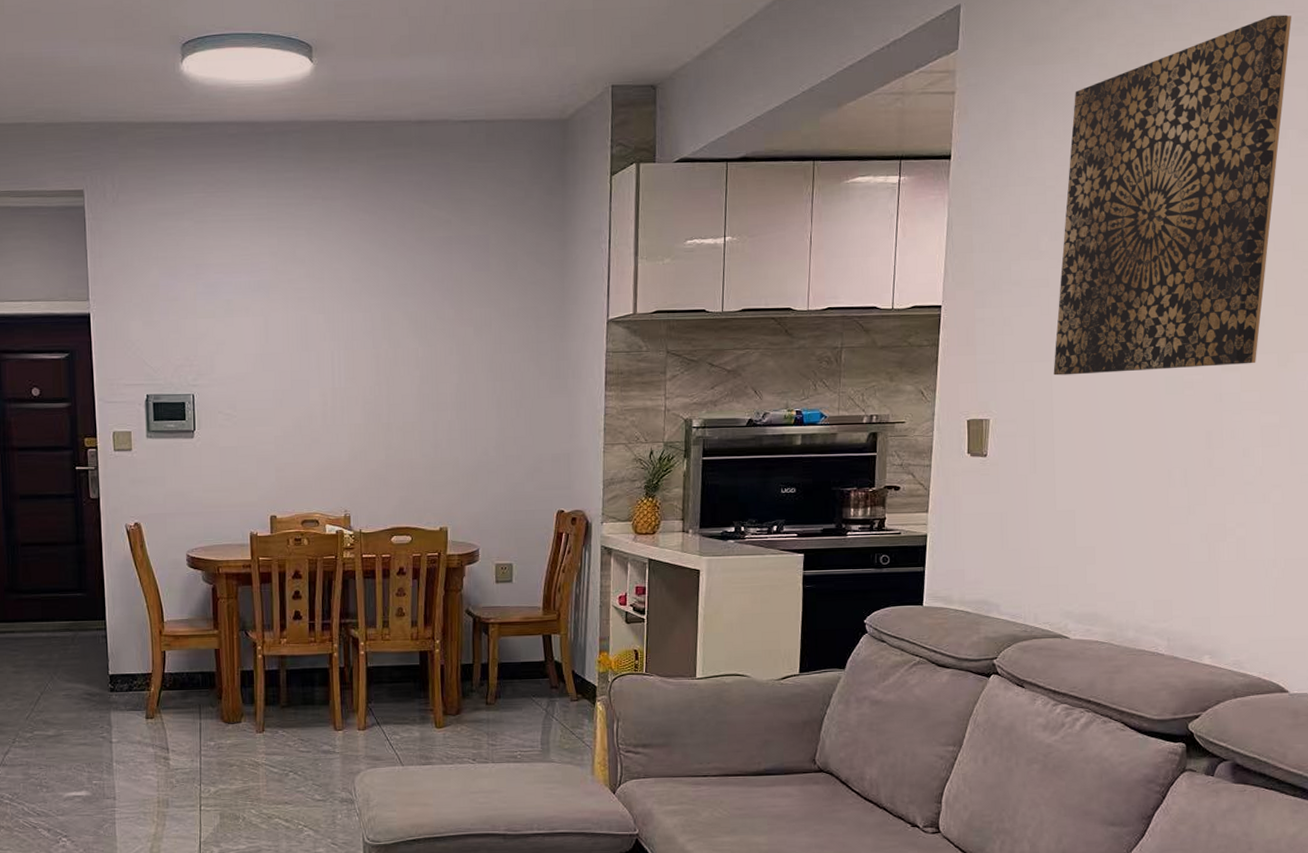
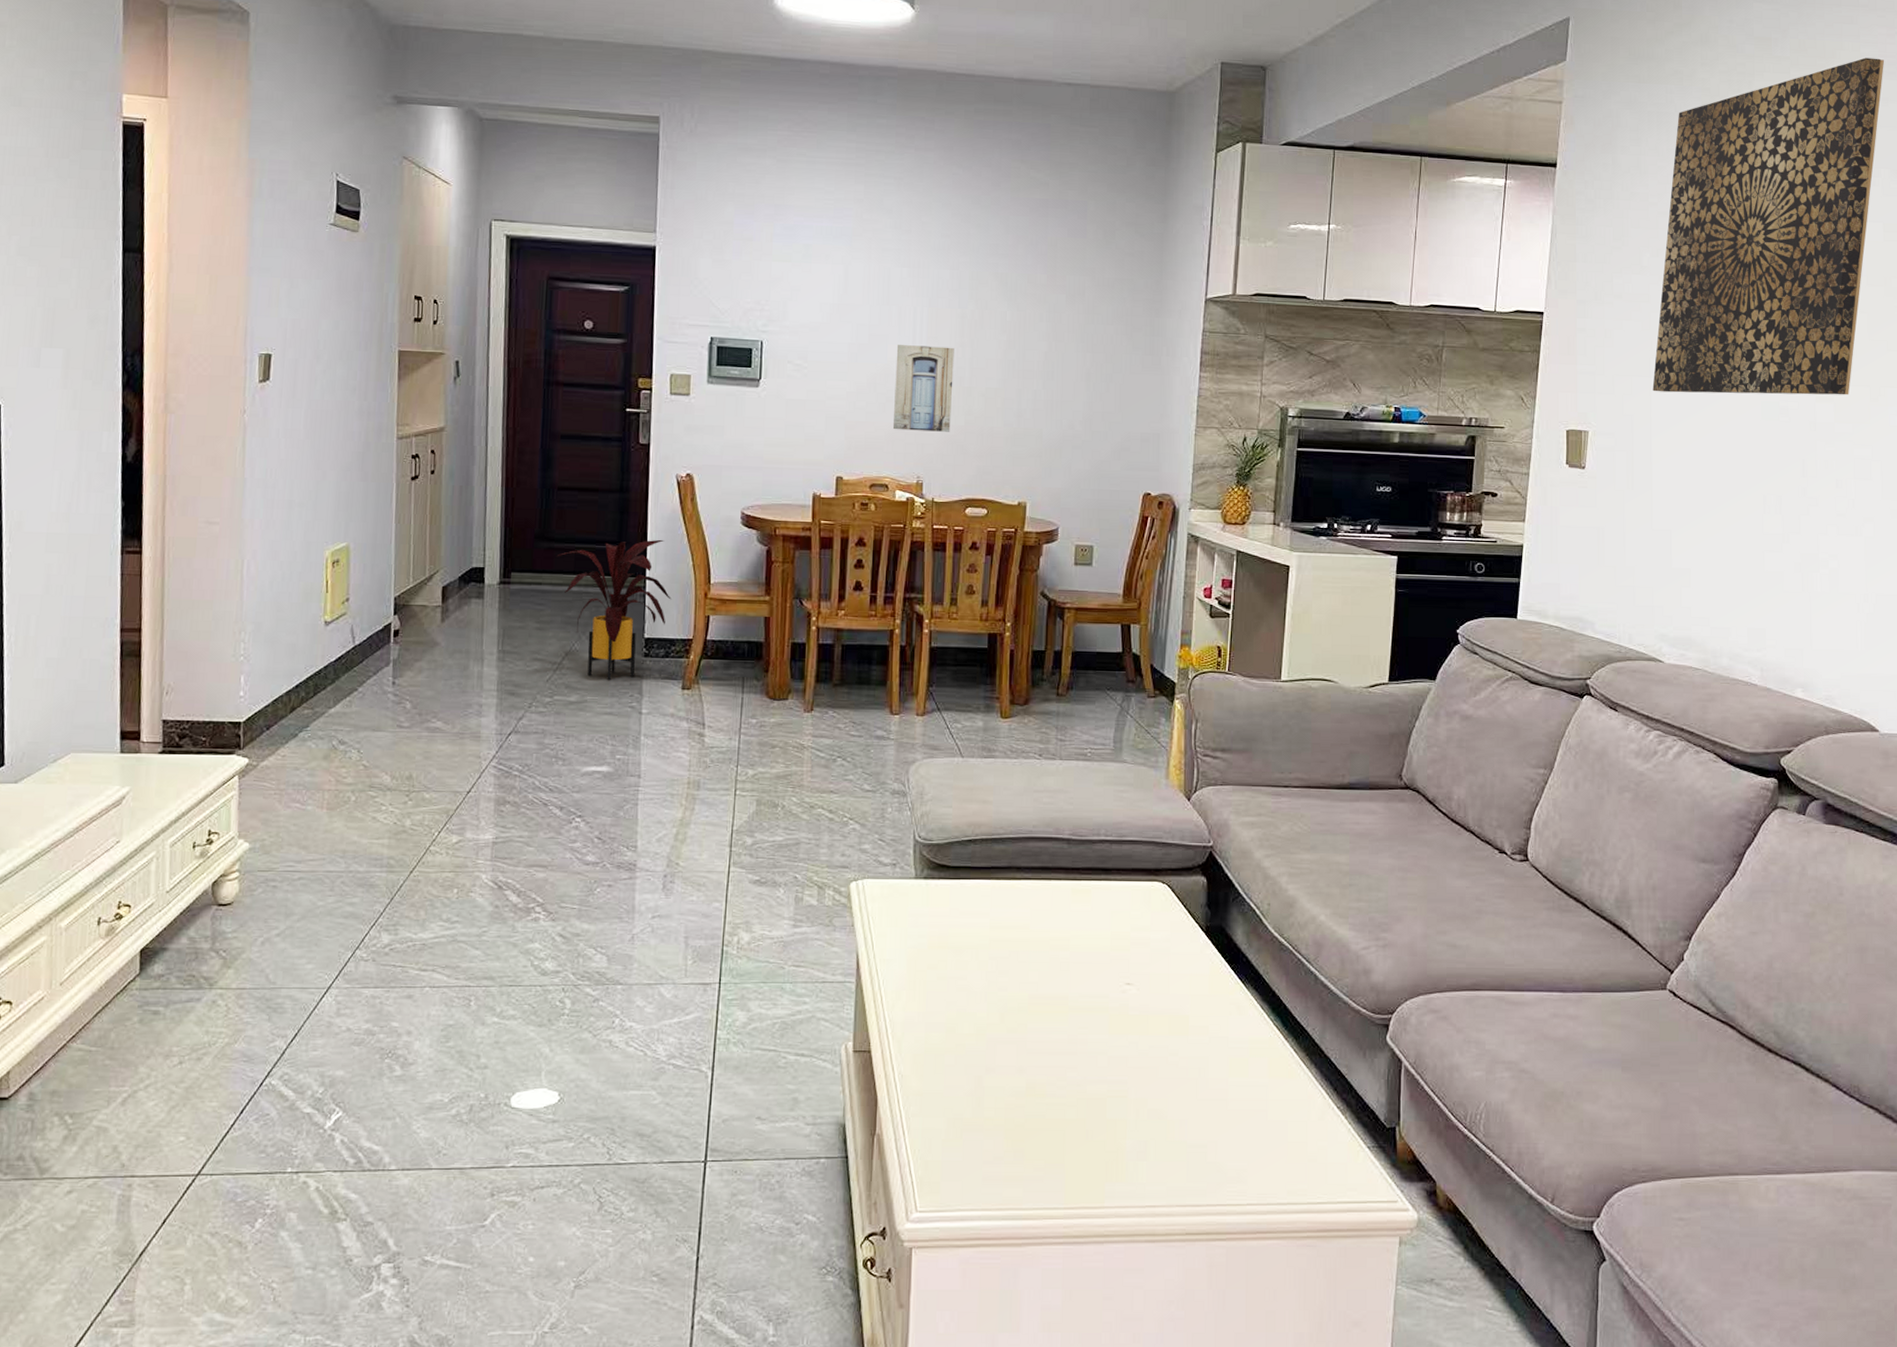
house plant: none [25,584,130,714] -> present [556,539,671,680]
wall art: none [317,386,373,468] -> present [893,345,954,432]

